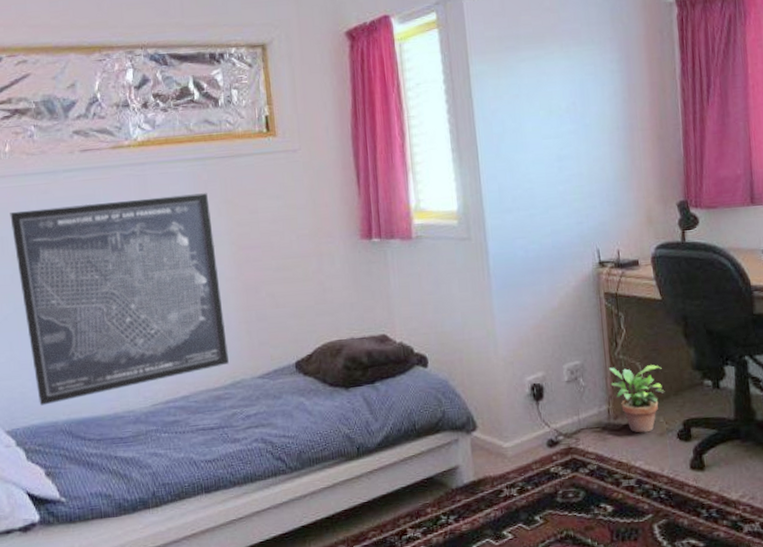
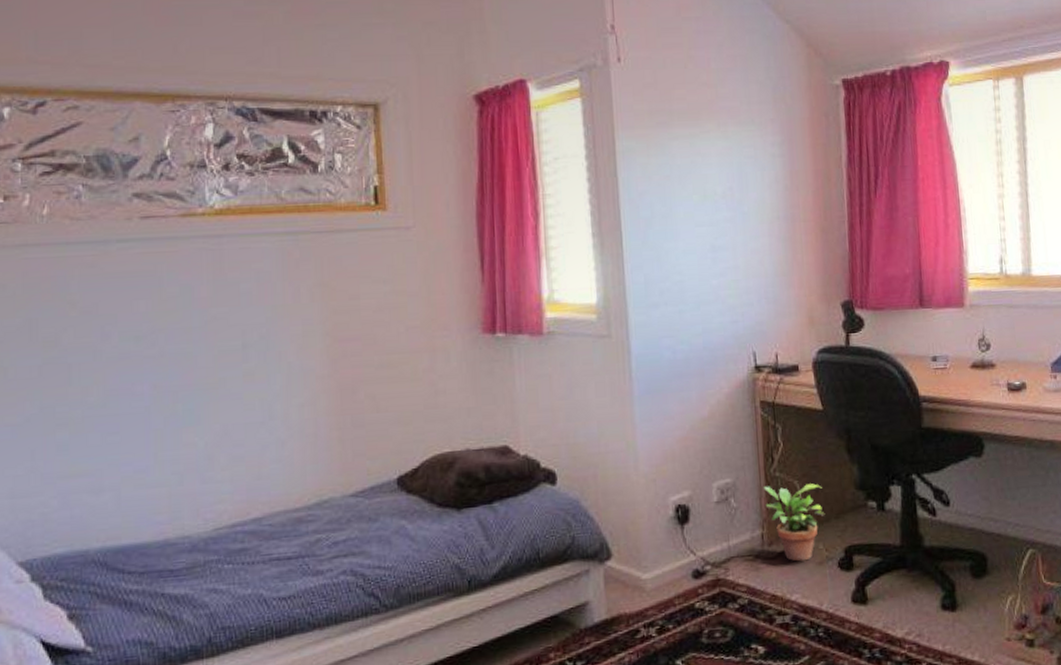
wall art: present [10,193,229,406] -> none [43,273,314,530]

